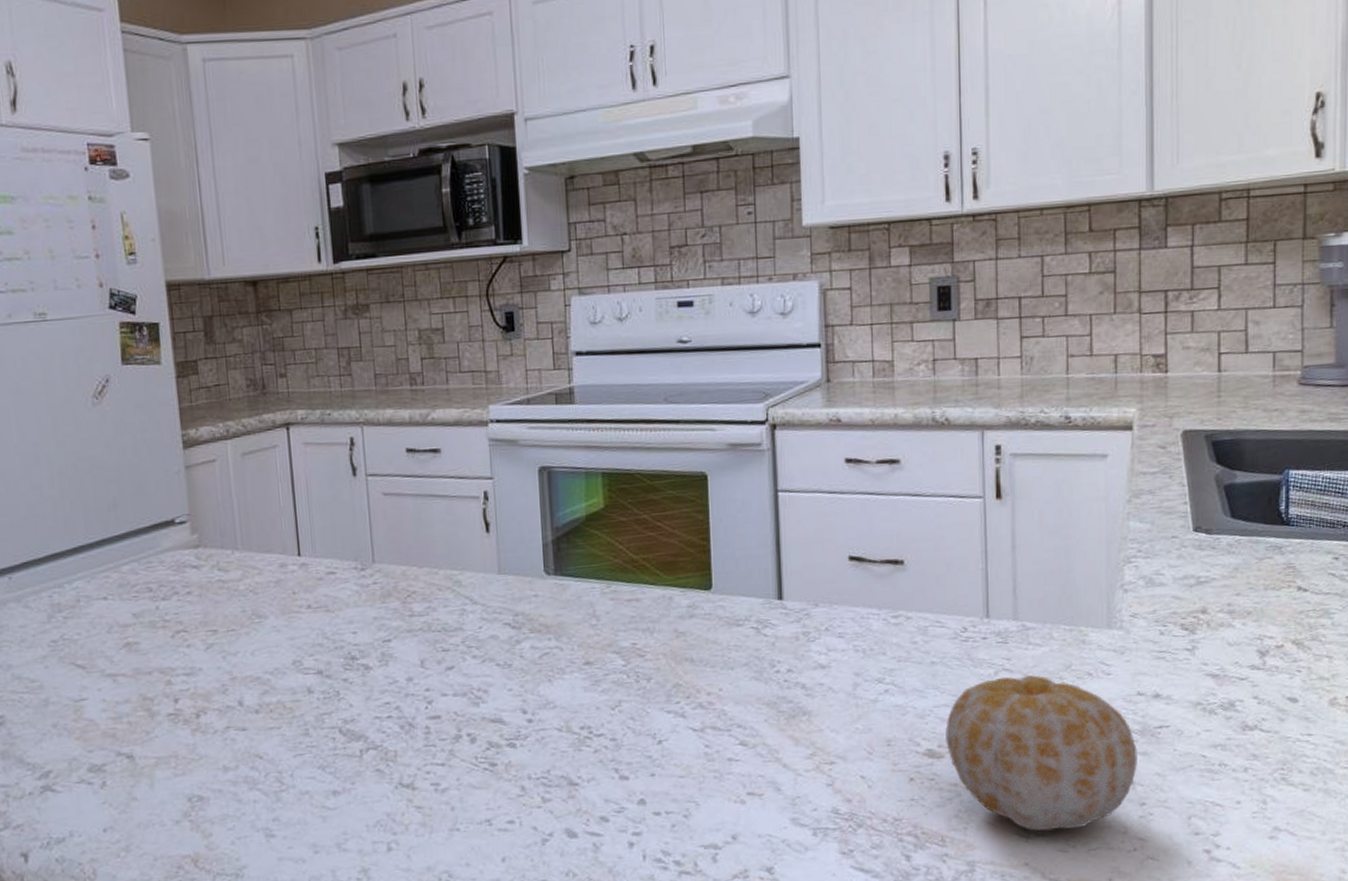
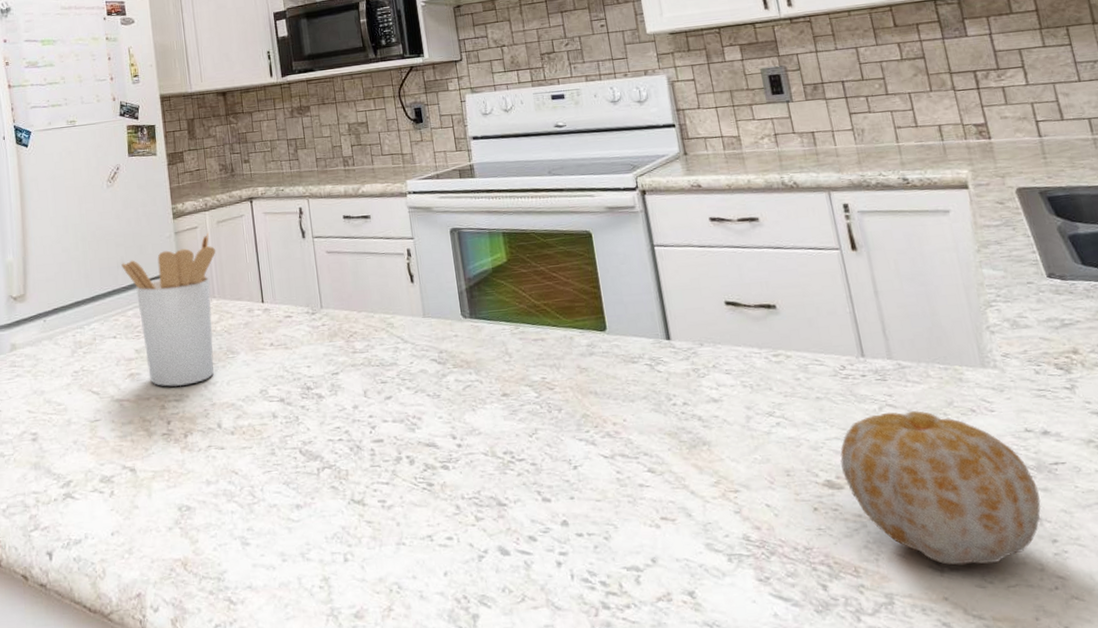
utensil holder: none [113,465,240,658] -> present [121,231,216,387]

